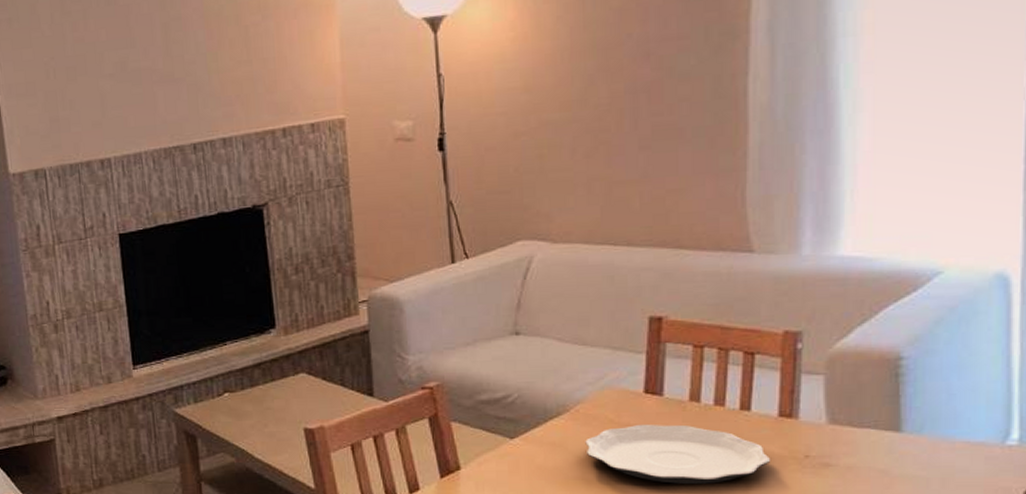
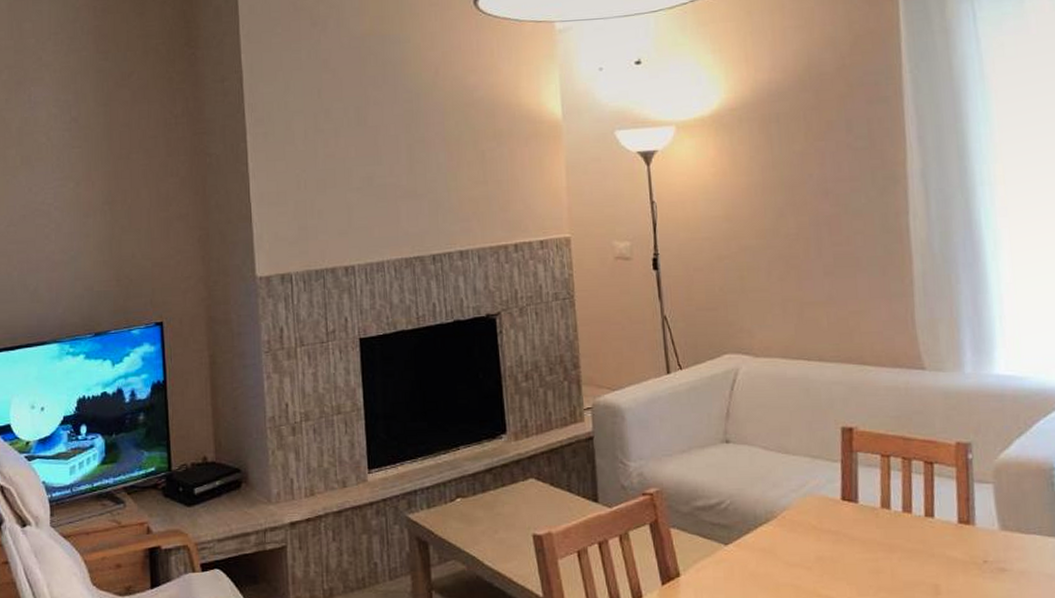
plate: present [585,424,770,484] -> none [792,530,954,589]

